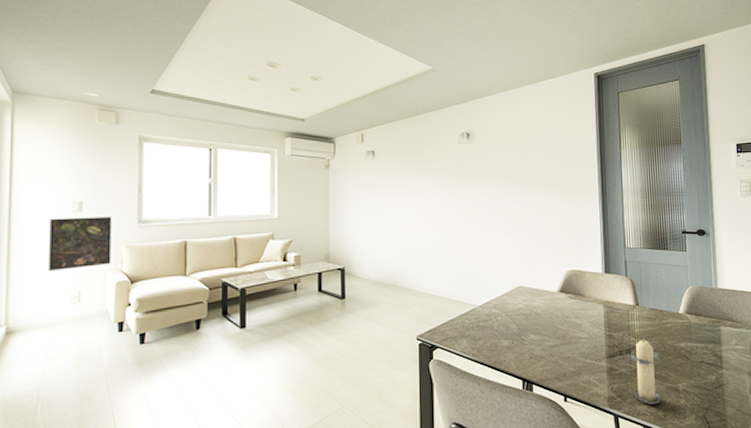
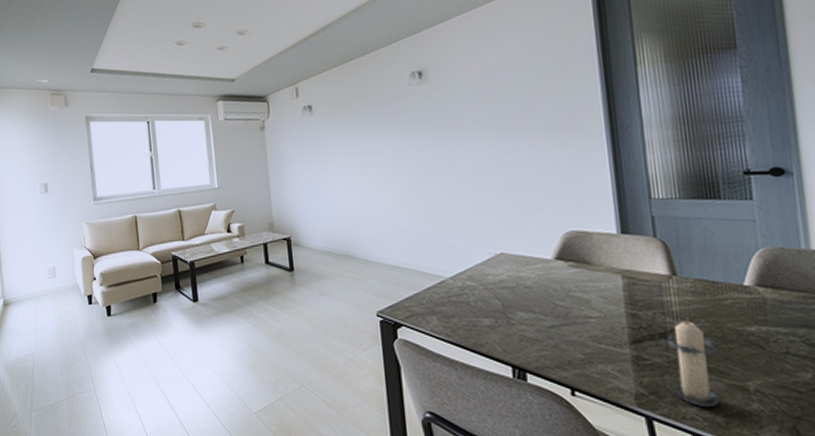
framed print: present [49,216,112,272] -> none [24,196,76,250]

